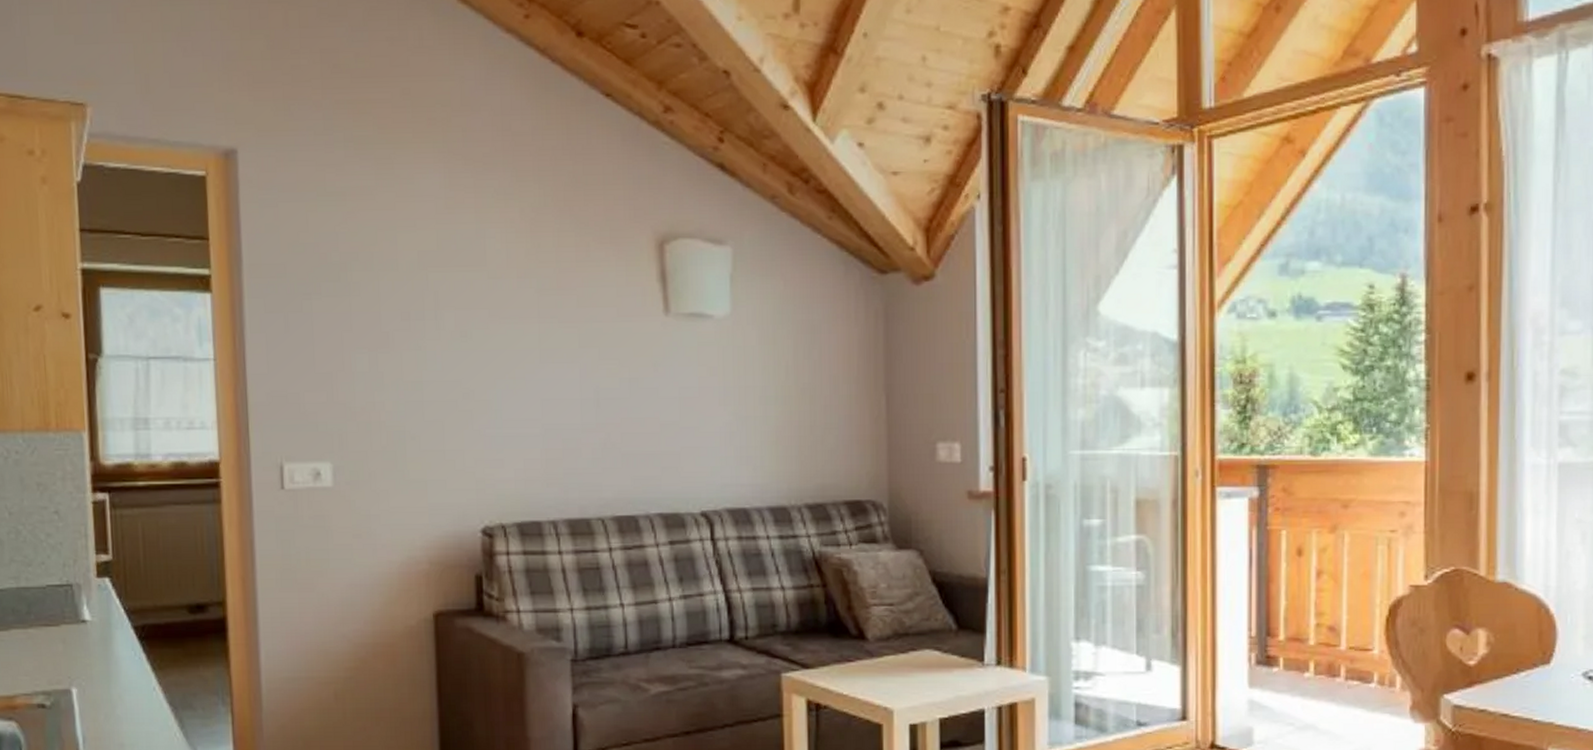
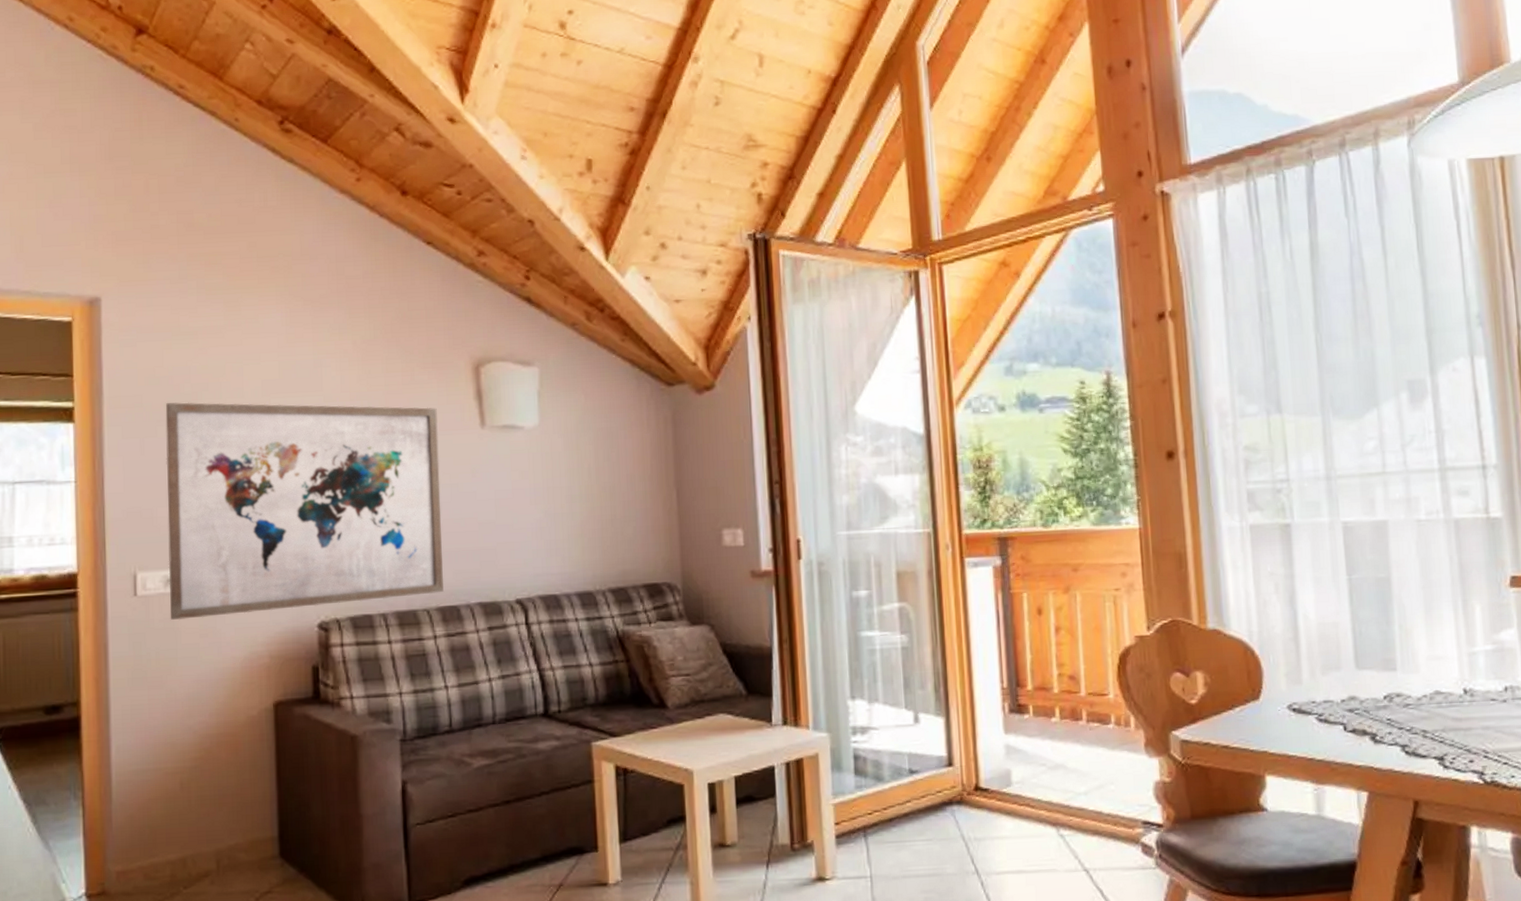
wall art: none [311,273,620,518] -> present [165,402,444,620]

